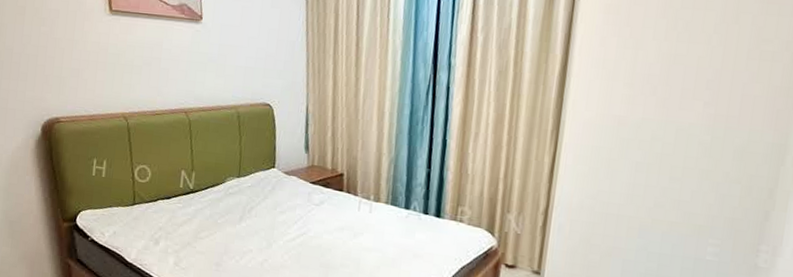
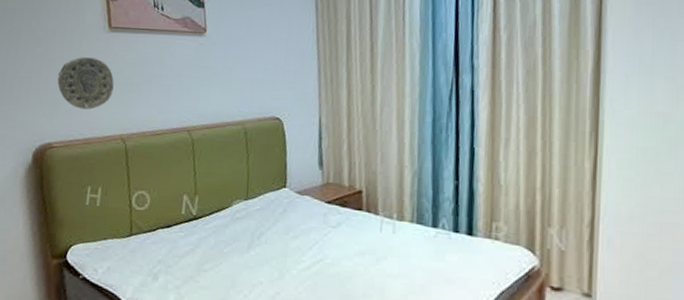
decorative plate: none [62,38,116,88] -> present [57,57,114,110]

